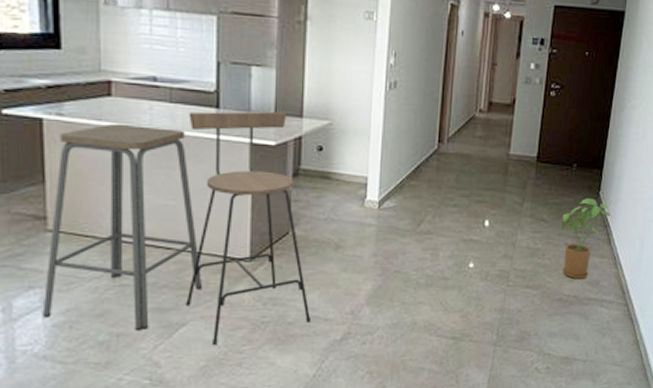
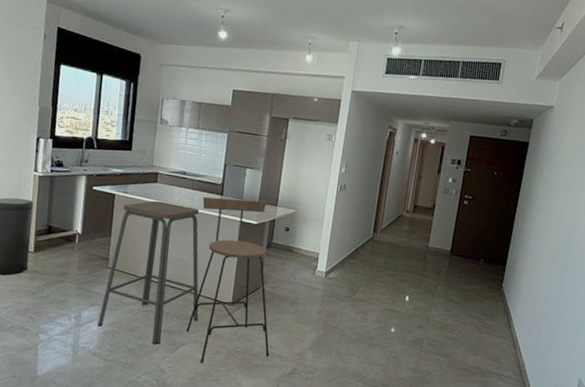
house plant: present [560,198,612,280] -> none [467,288,512,355]

